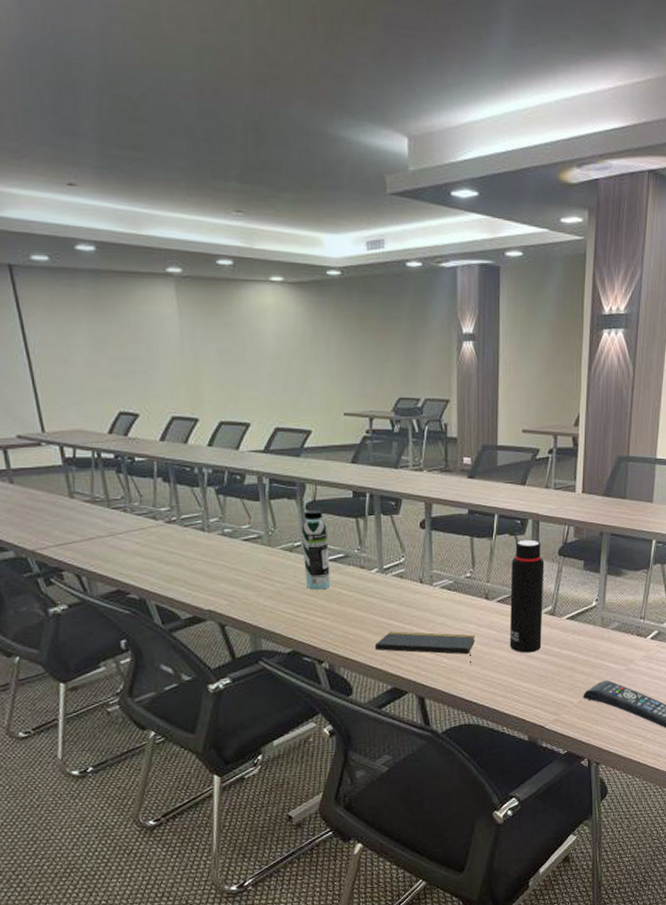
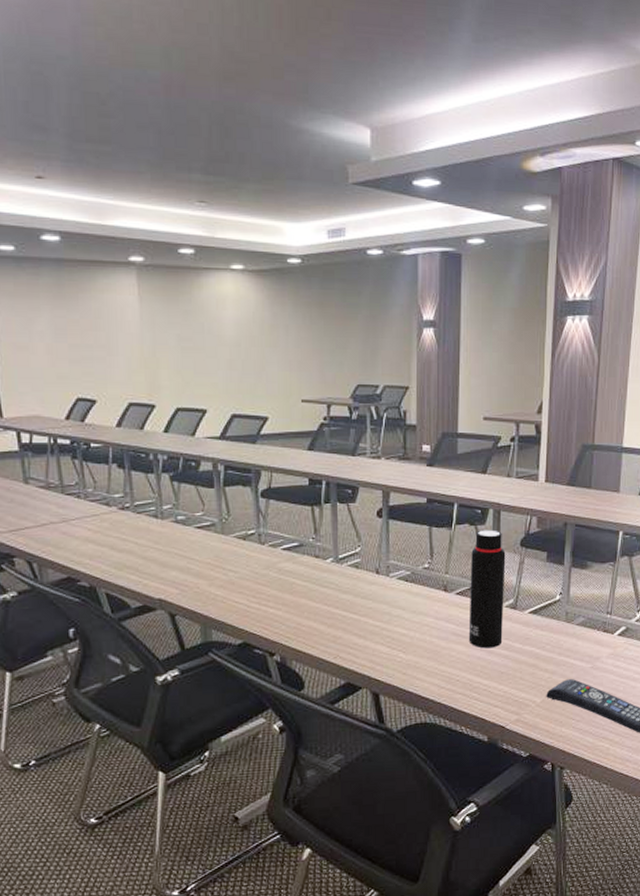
water bottle: present [301,509,331,590] -> none [255,497,284,580]
notepad: present [374,631,476,665] -> none [328,623,434,660]

